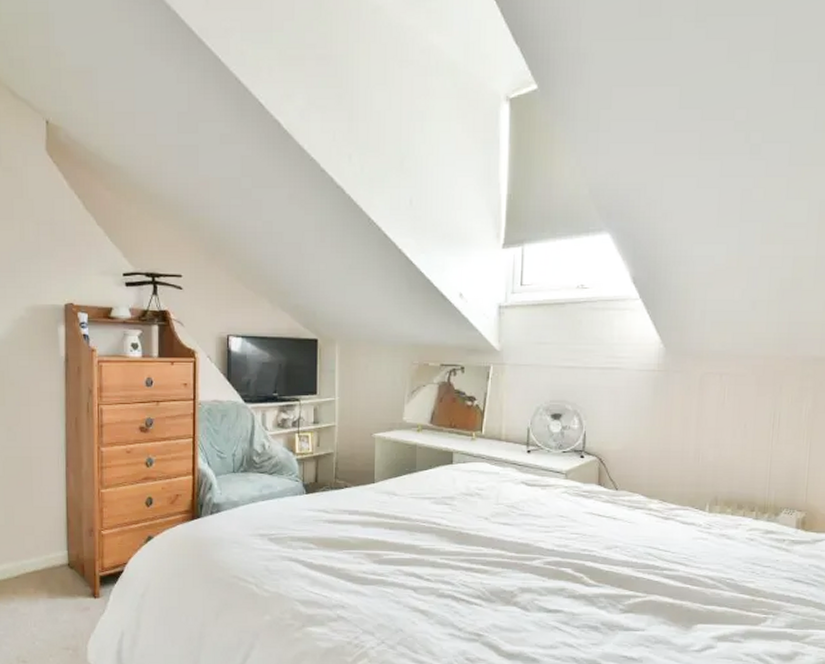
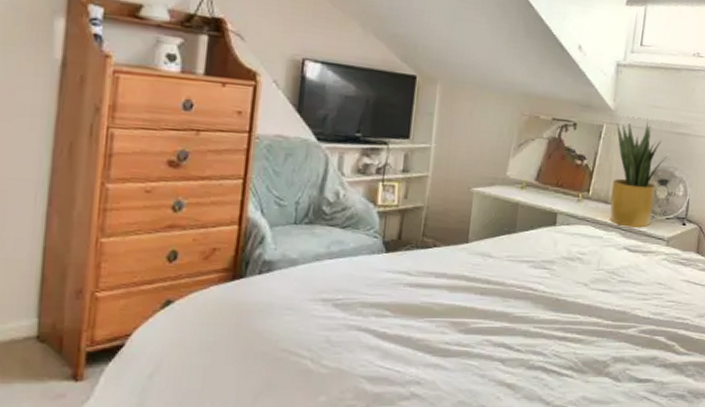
planter: none [503,358,558,462] -> present [609,121,667,228]

